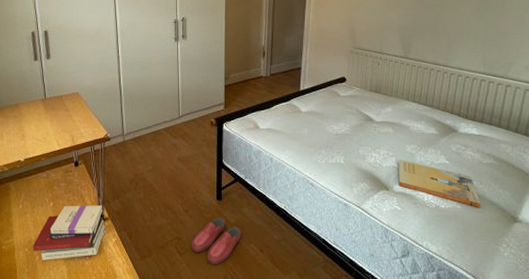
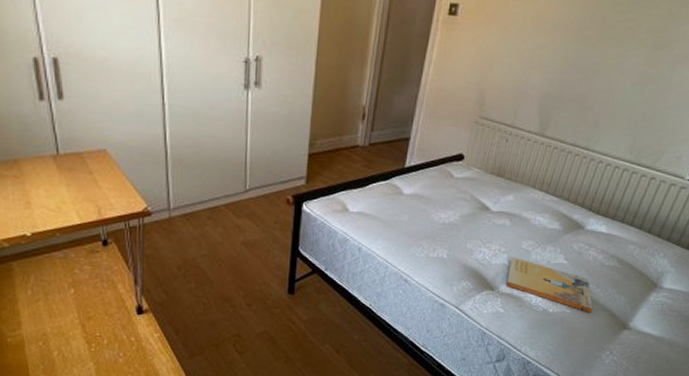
books: present [32,205,106,260] -> none [48,293,146,356]
slippers: present [191,218,241,264] -> none [252,314,315,365]

